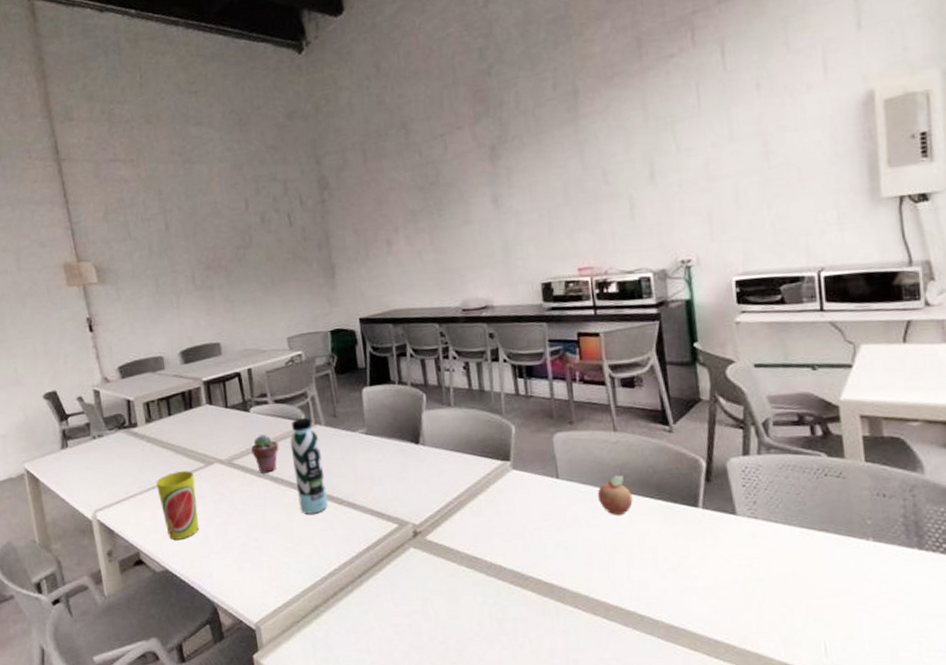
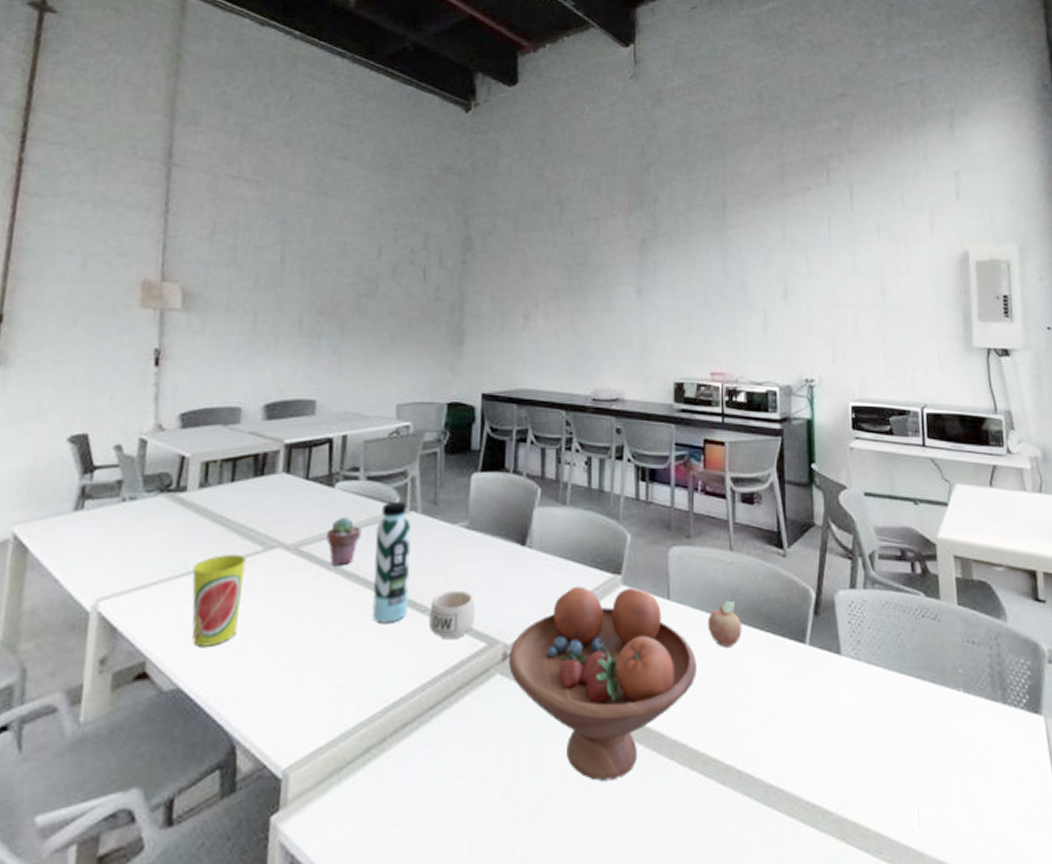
mug: none [345,484,386,524] -> present [428,590,476,640]
fruit bowl: none [418,471,592,626] -> present [508,586,697,781]

